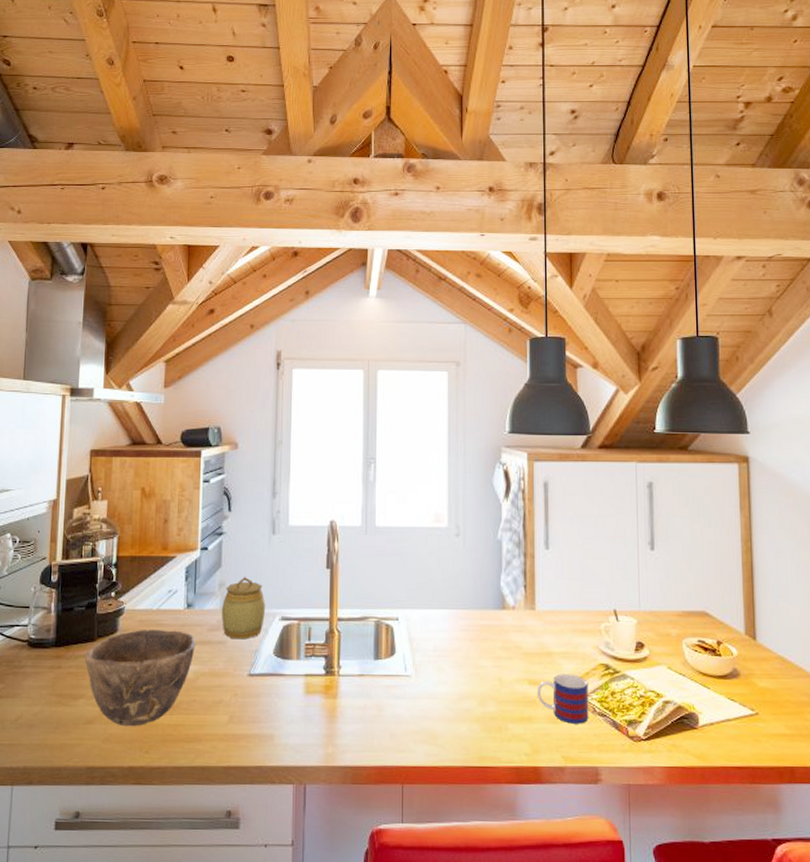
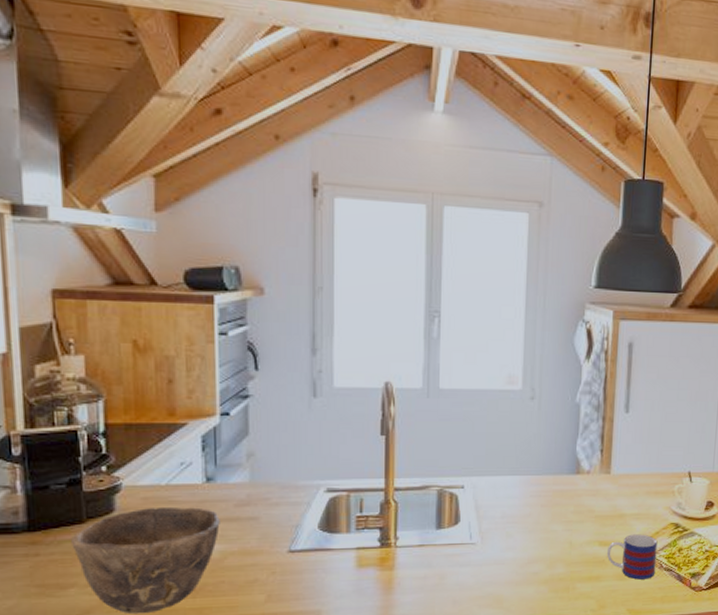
jar: present [221,577,266,640] -> none [251,446,308,515]

